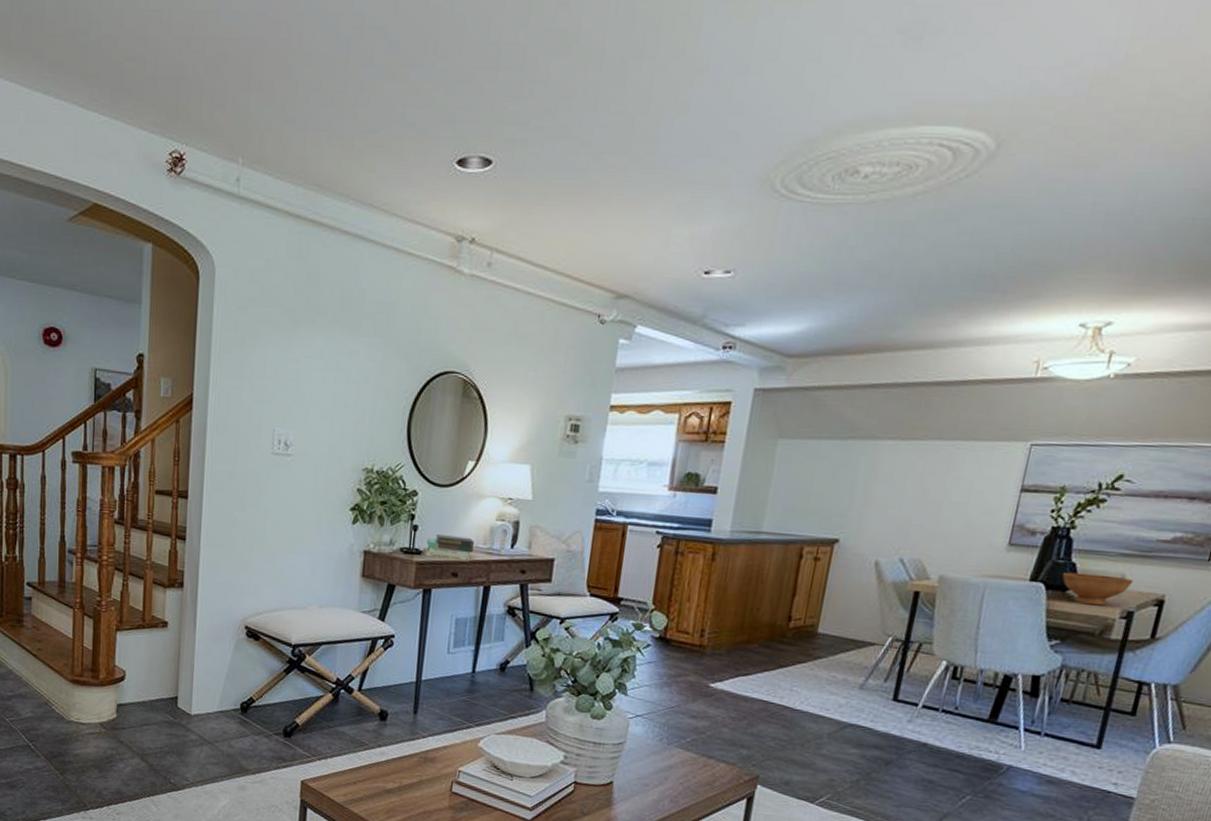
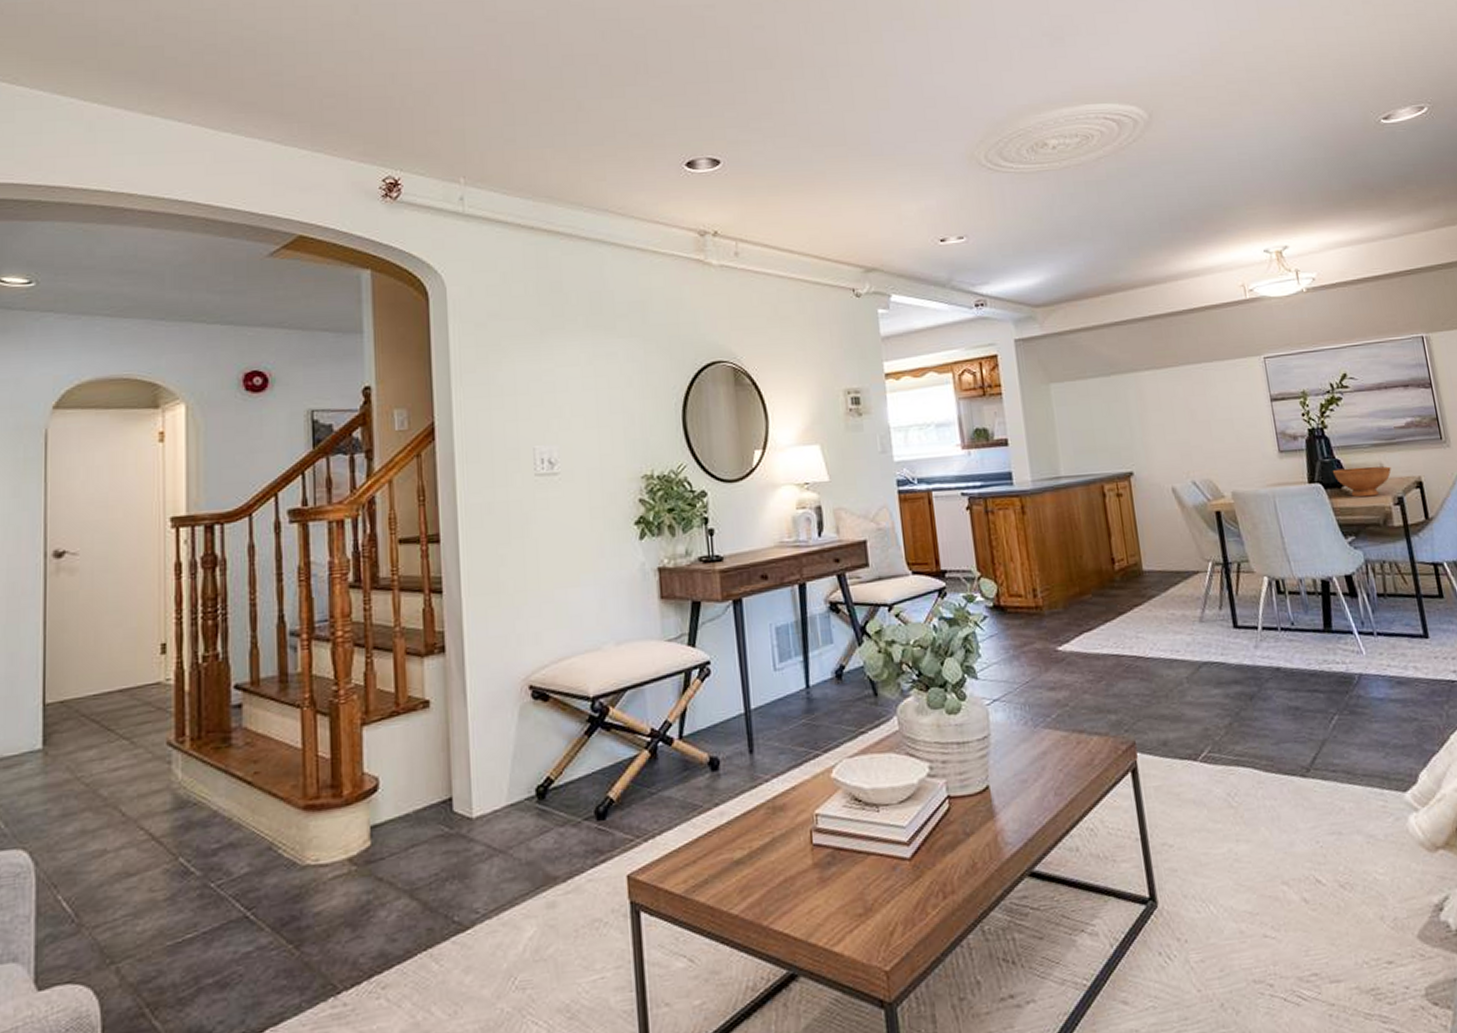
books: present [422,534,474,562] -> none [723,532,779,564]

